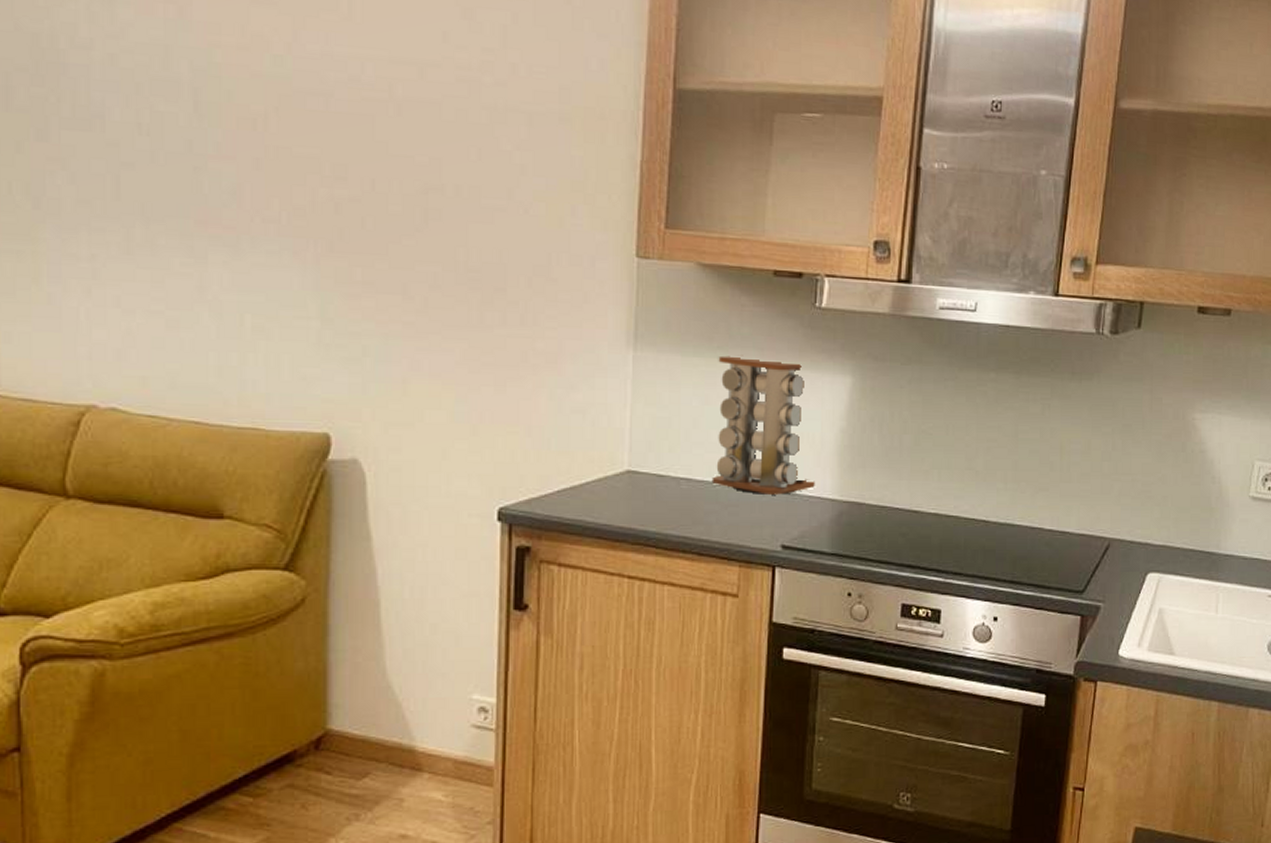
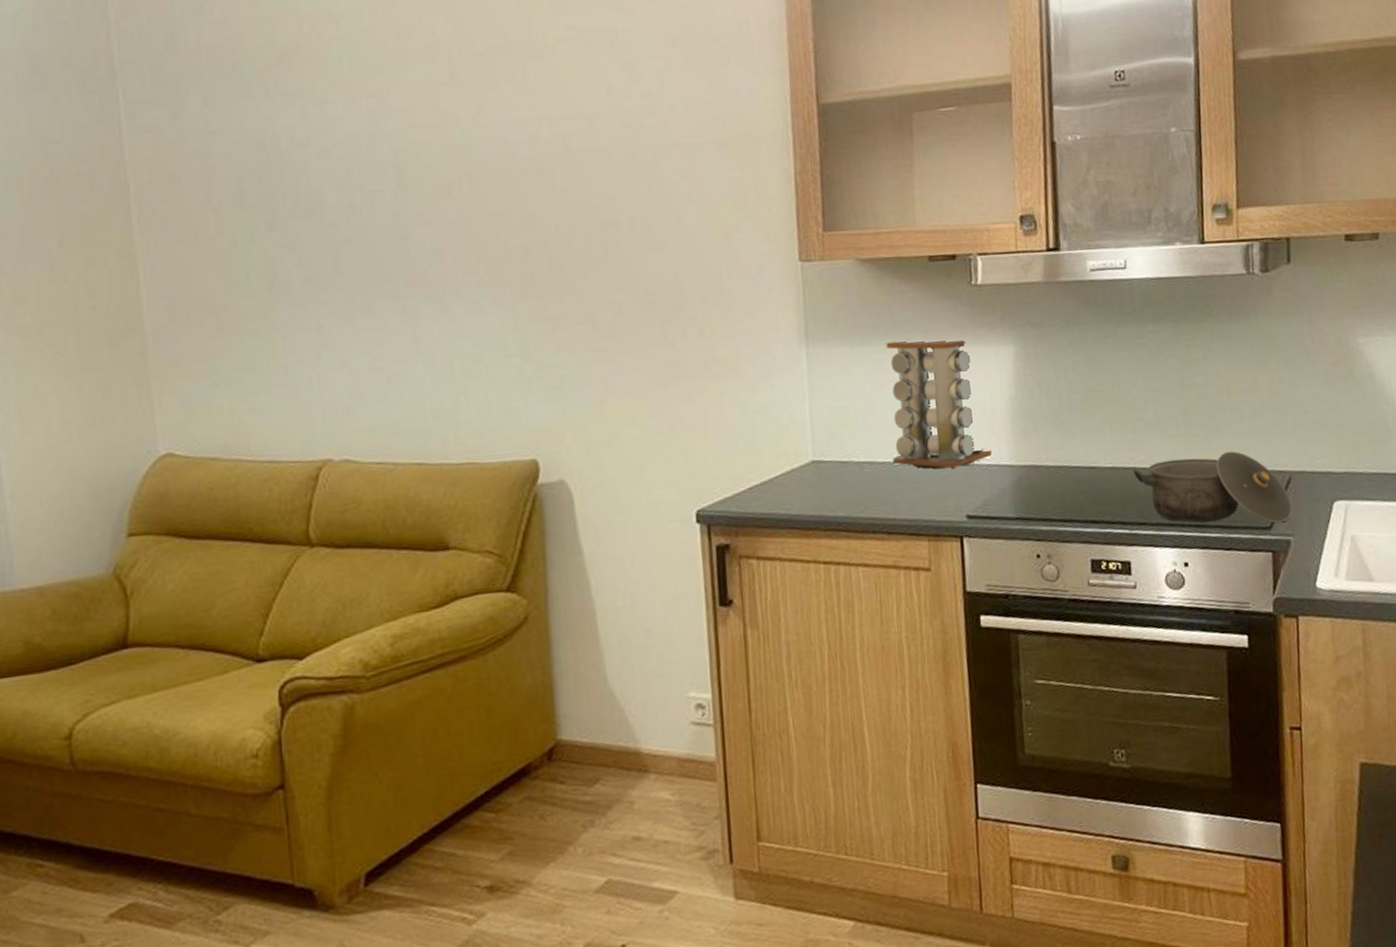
cooking pot: none [956,511,1107,588] -> present [1133,451,1293,524]

